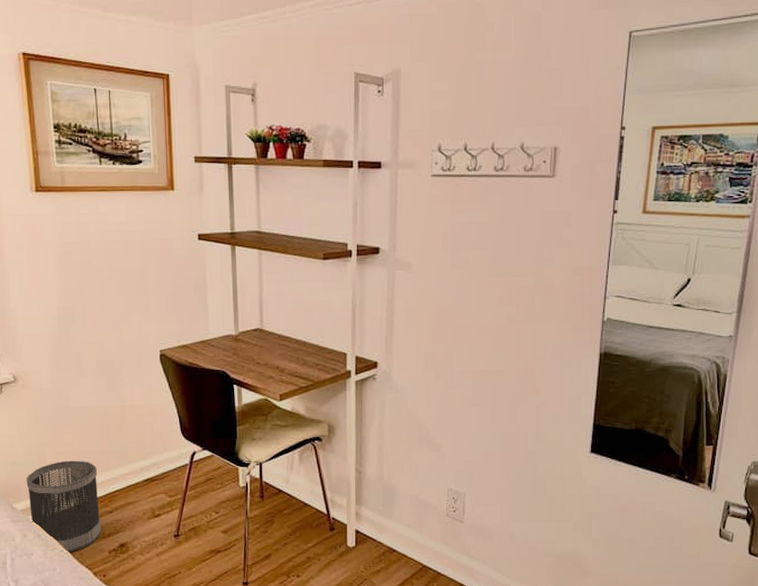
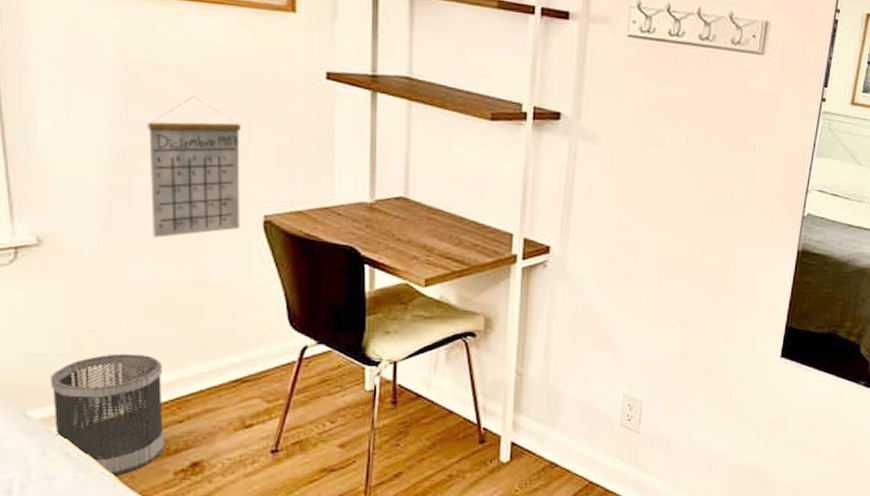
calendar: none [79,262,144,372] -> present [147,96,242,238]

